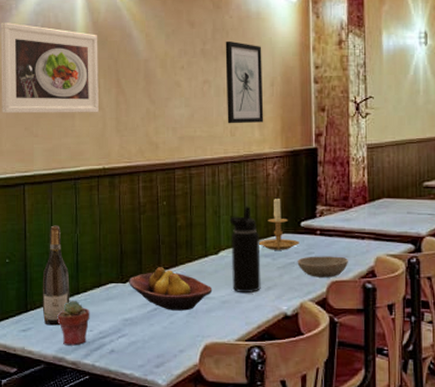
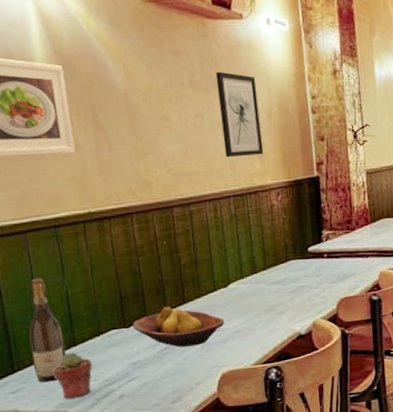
water bottle: present [229,206,261,292] -> none [236,237,274,320]
candle holder: present [258,196,299,250] -> none [267,225,308,277]
bowl: present [297,256,349,278] -> none [307,275,356,297]

